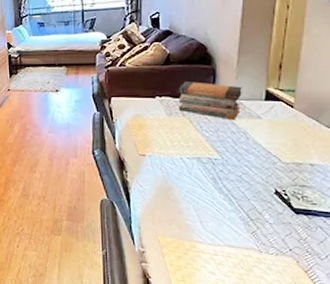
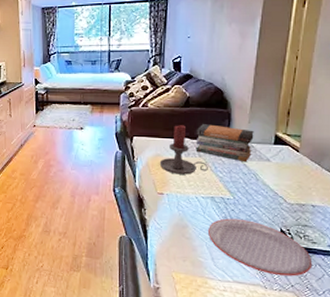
candle holder: none [140,83,193,135] -> present [159,125,208,175]
plate: none [194,179,313,240] -> present [207,218,313,277]

